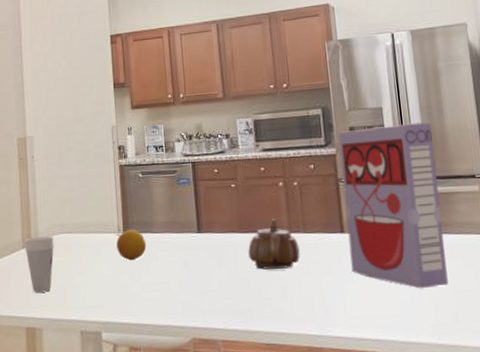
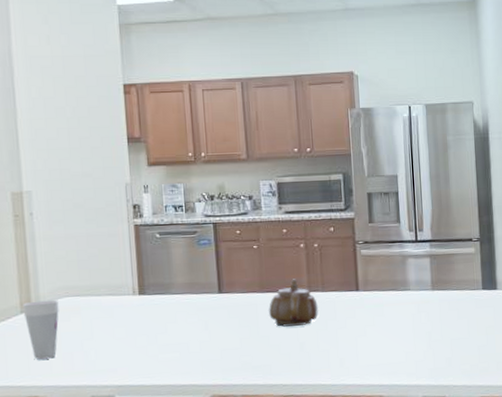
fruit: present [116,230,147,261] -> none [131,291,164,323]
cereal box: present [339,122,448,289] -> none [358,190,445,339]

